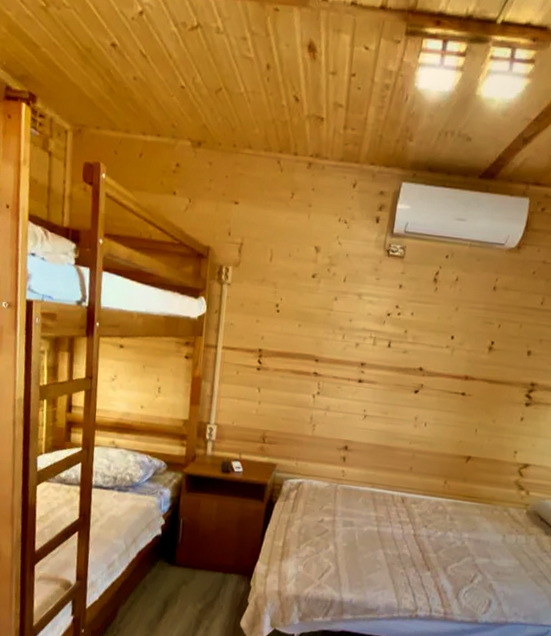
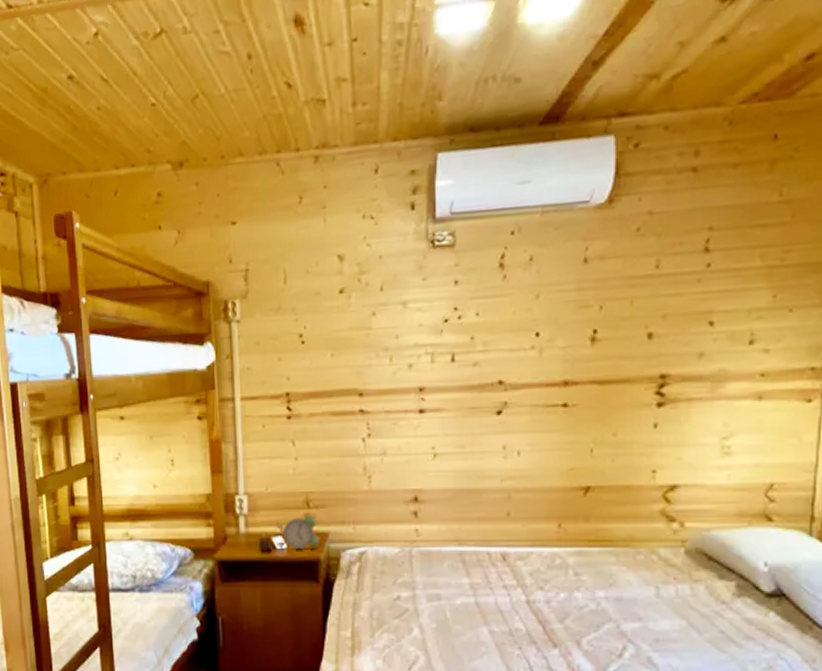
alarm clock: none [237,447,270,476] -> present [276,513,321,552]

